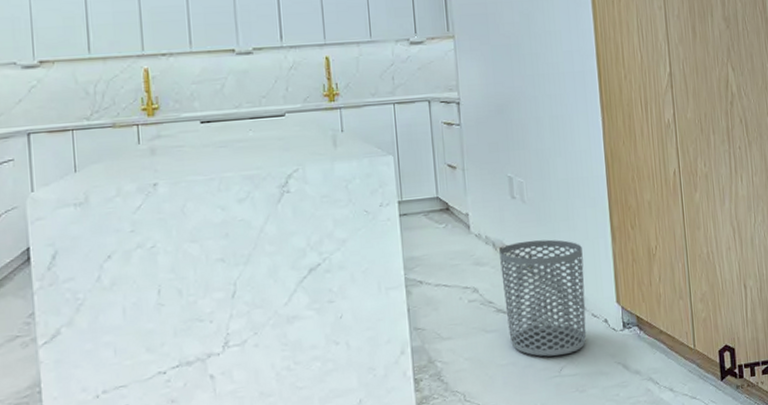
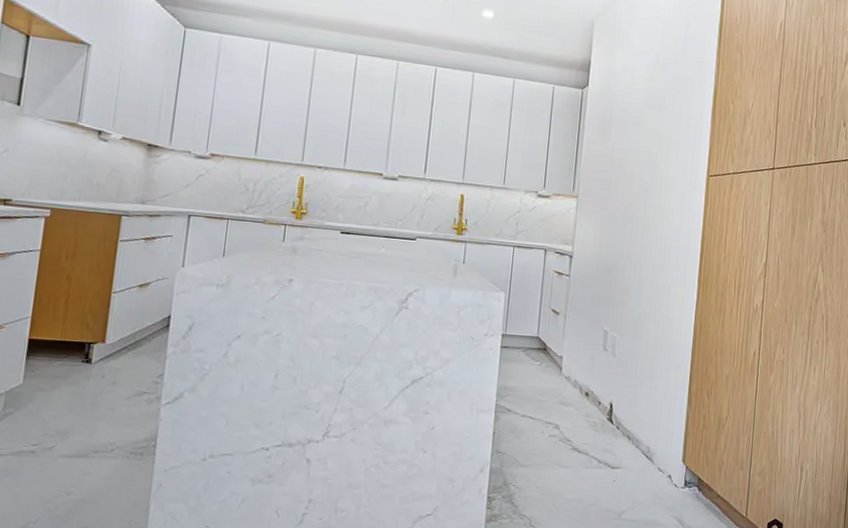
waste bin: present [499,239,587,357] -> none [580,390,660,501]

